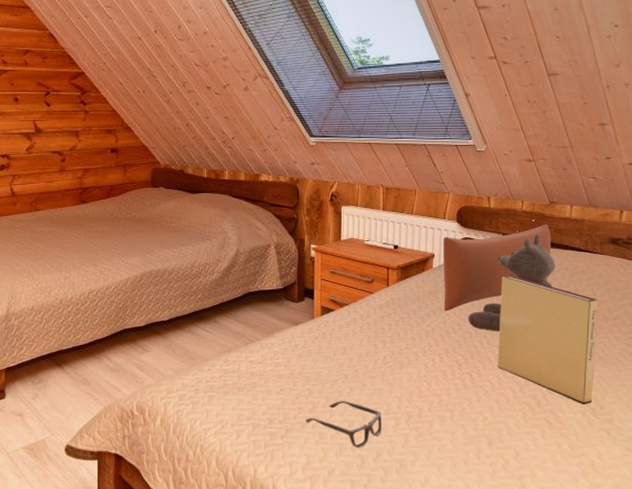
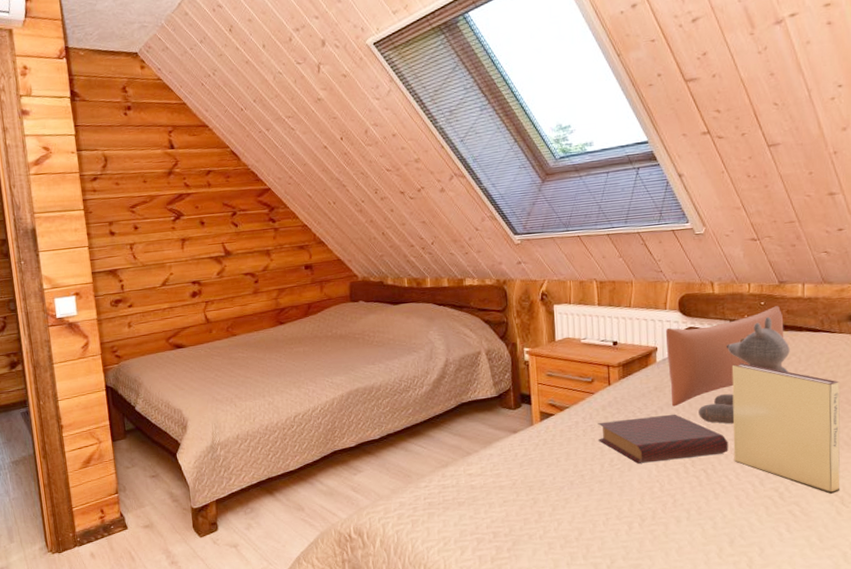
eyeglasses: present [305,401,382,448] -> none [531,508,614,556]
book: none [374,318,493,363] -> present [598,414,729,464]

